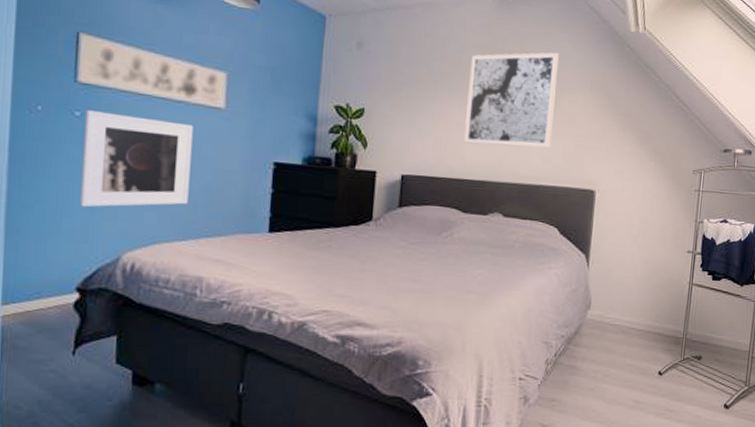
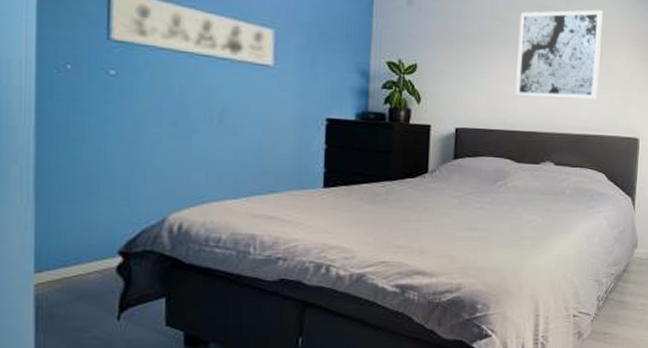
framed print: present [80,110,193,208] -> none [120,69,240,169]

